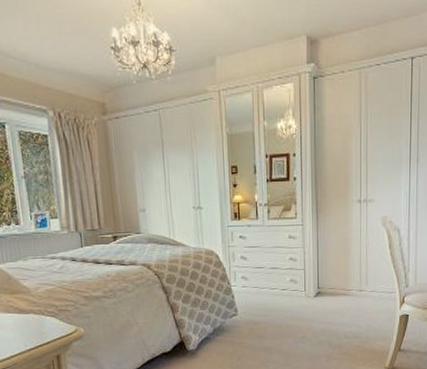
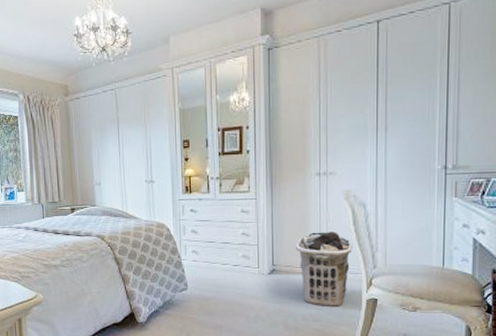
clothes hamper: none [338,255,388,325] -> present [295,232,353,308]

